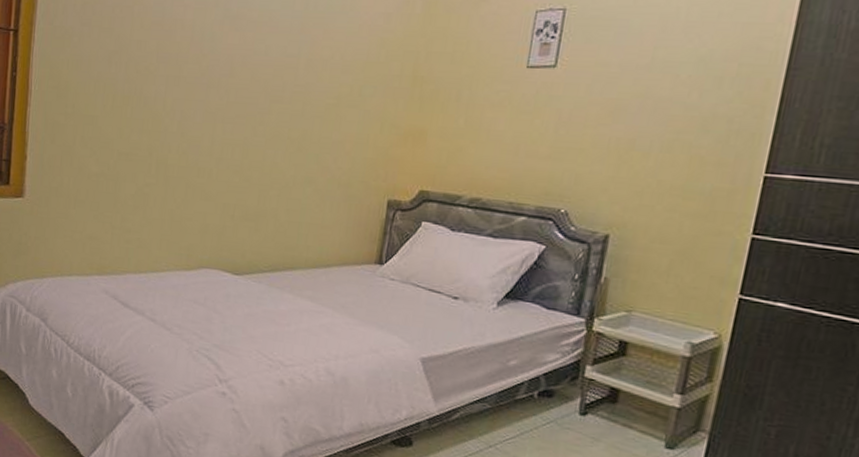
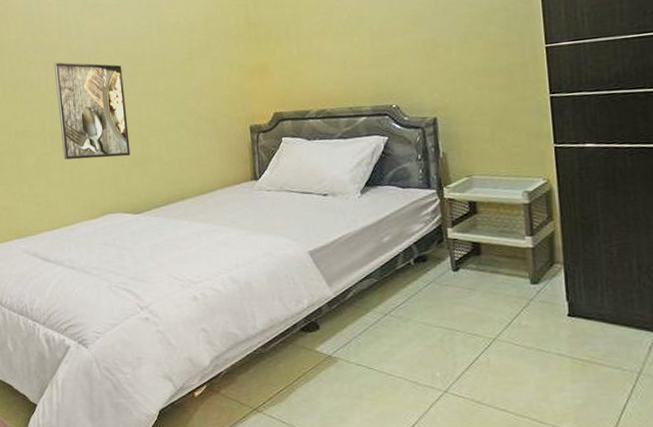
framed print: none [167,78,255,206] -> present [54,62,131,160]

